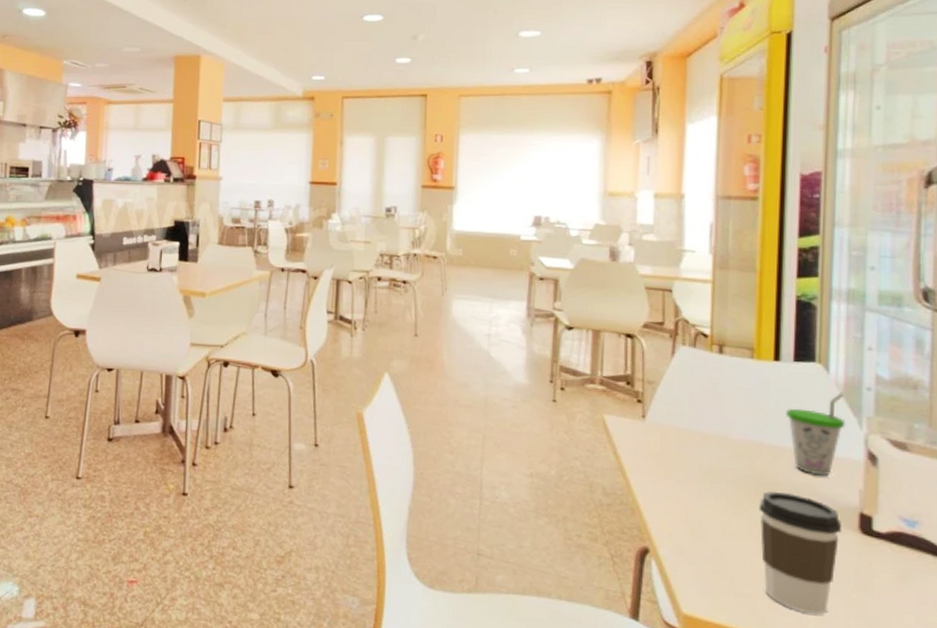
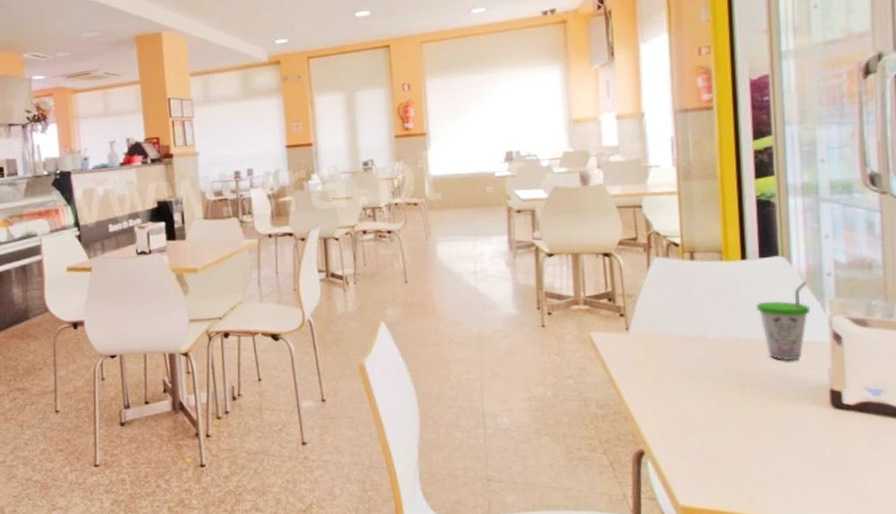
coffee cup: present [758,490,842,615] -> none [739,380,816,488]

